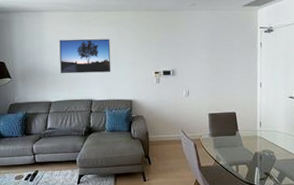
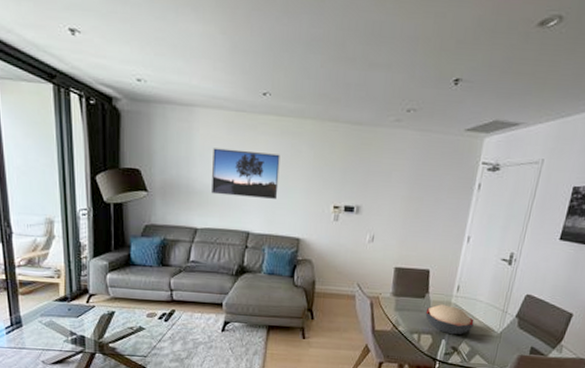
decorative bowl: none [238,138,278,163] -> present [425,304,474,335]

